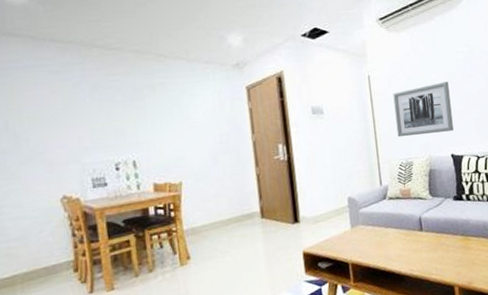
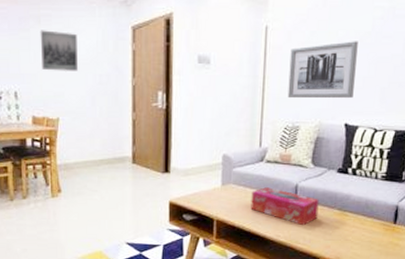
wall art: none [155,97,197,137] -> present [40,30,78,71]
tissue box: none [380,223,445,257] -> present [250,187,319,226]

